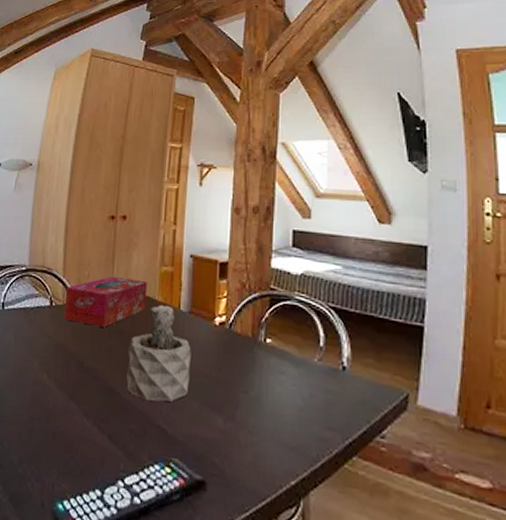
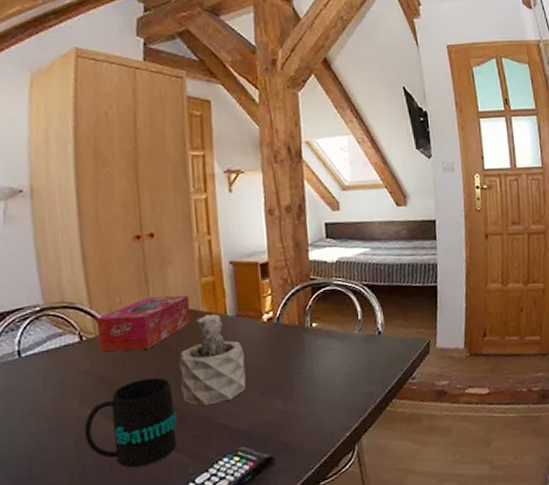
mug: none [37,356,118,448] -> present [84,377,177,468]

